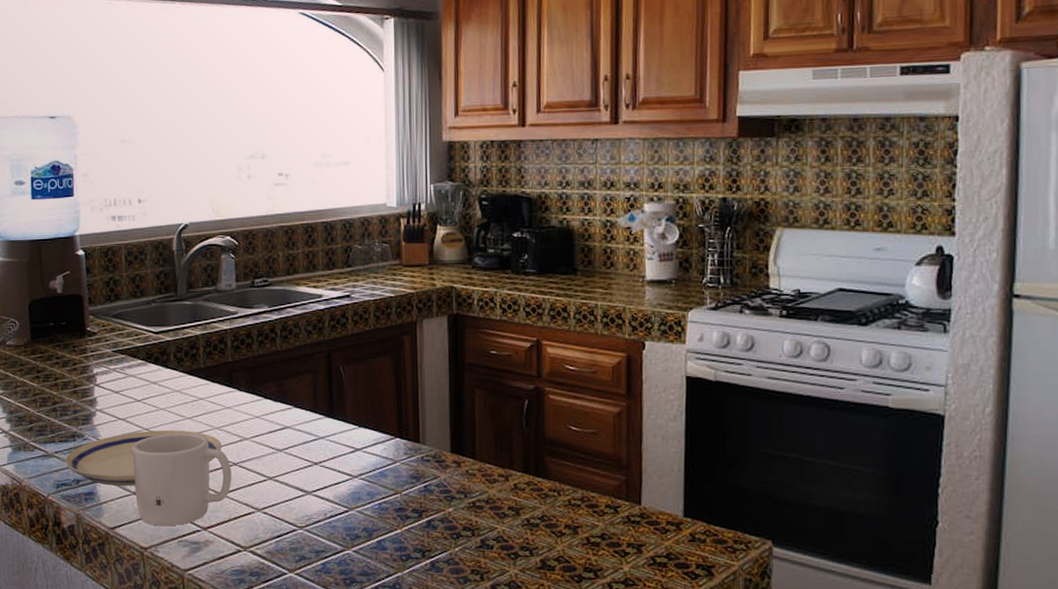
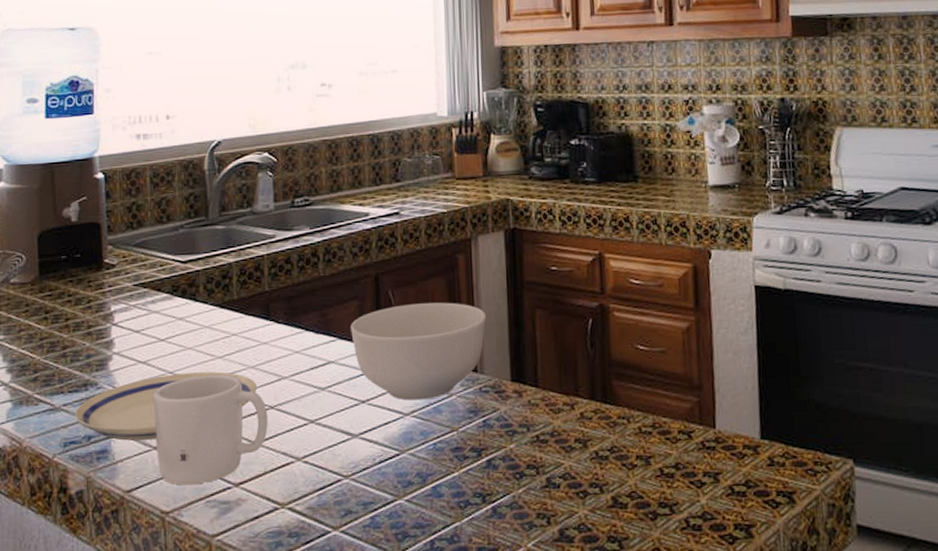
bowl: none [304,379,430,465] -> present [350,302,487,401]

